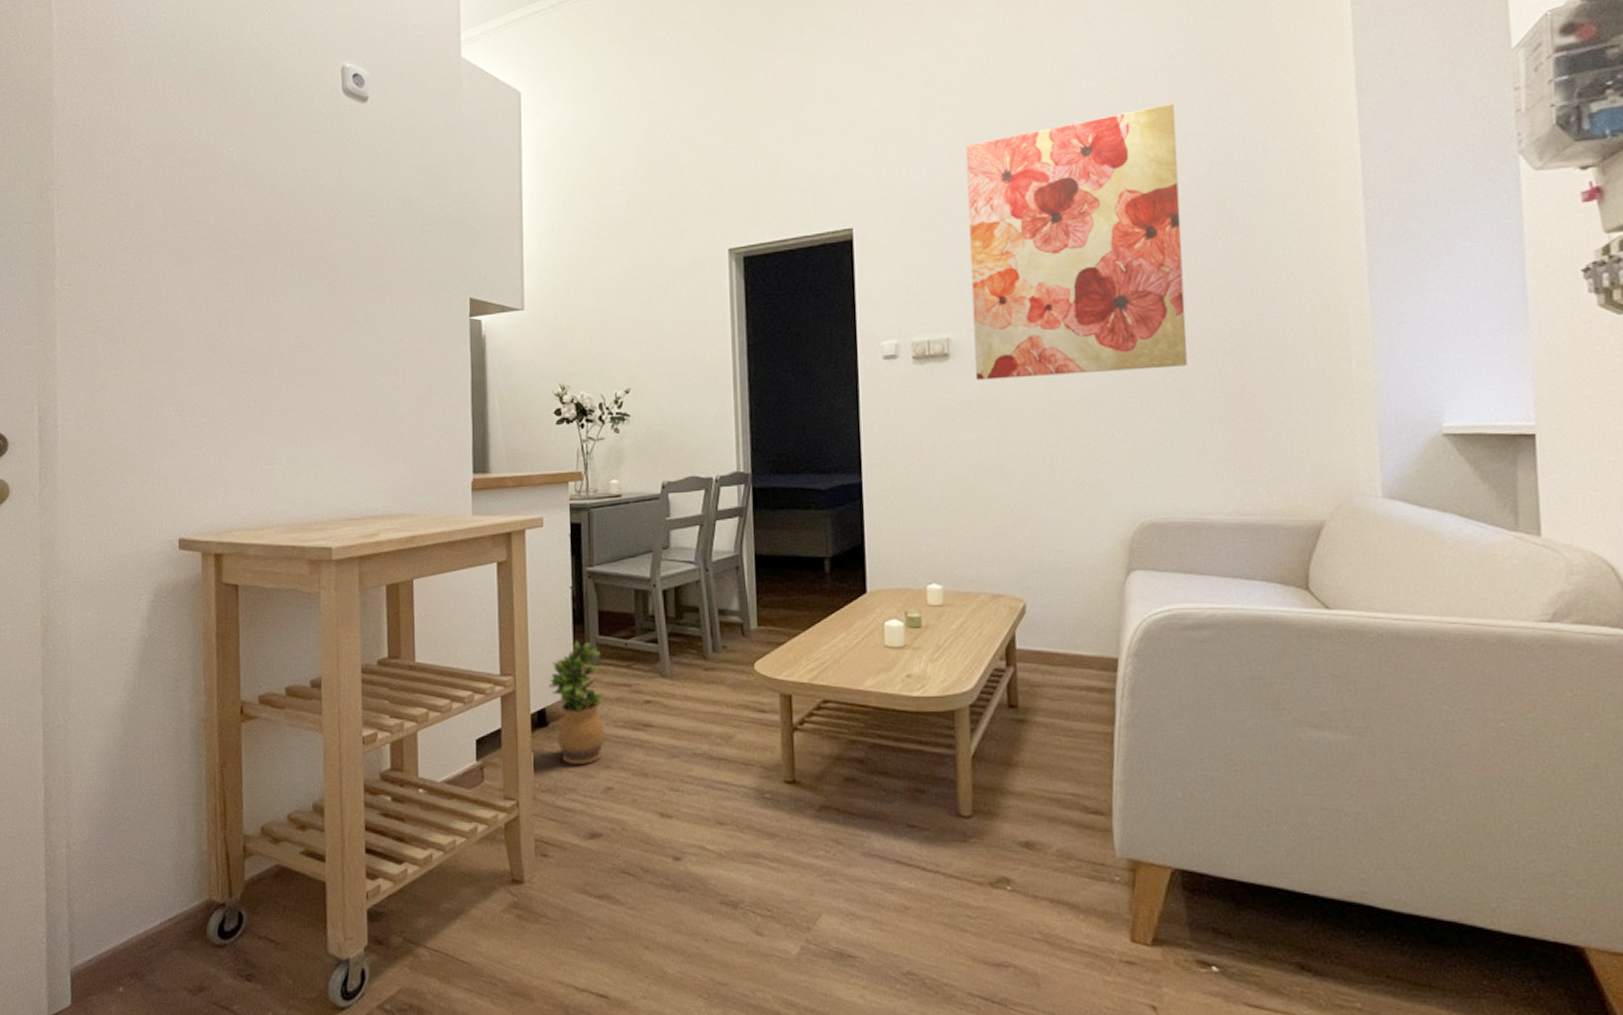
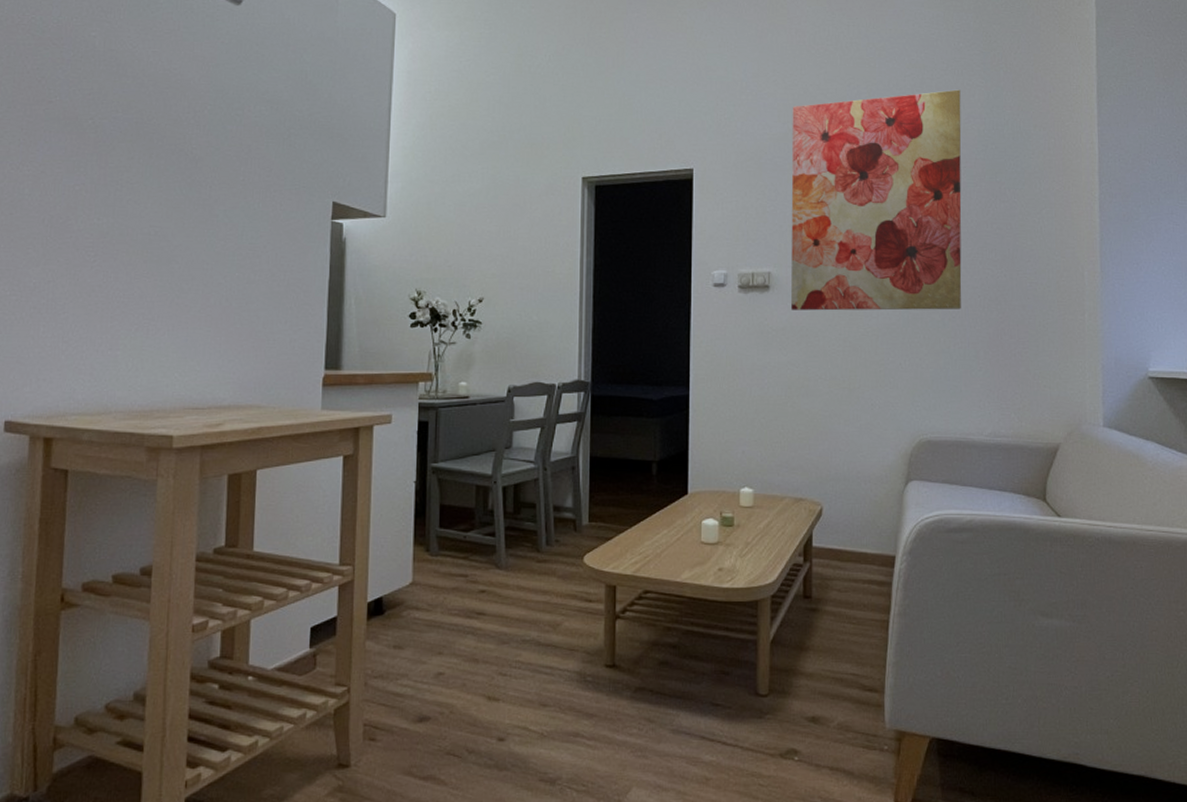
potted plant: present [548,640,606,764] -> none [386,532,442,651]

